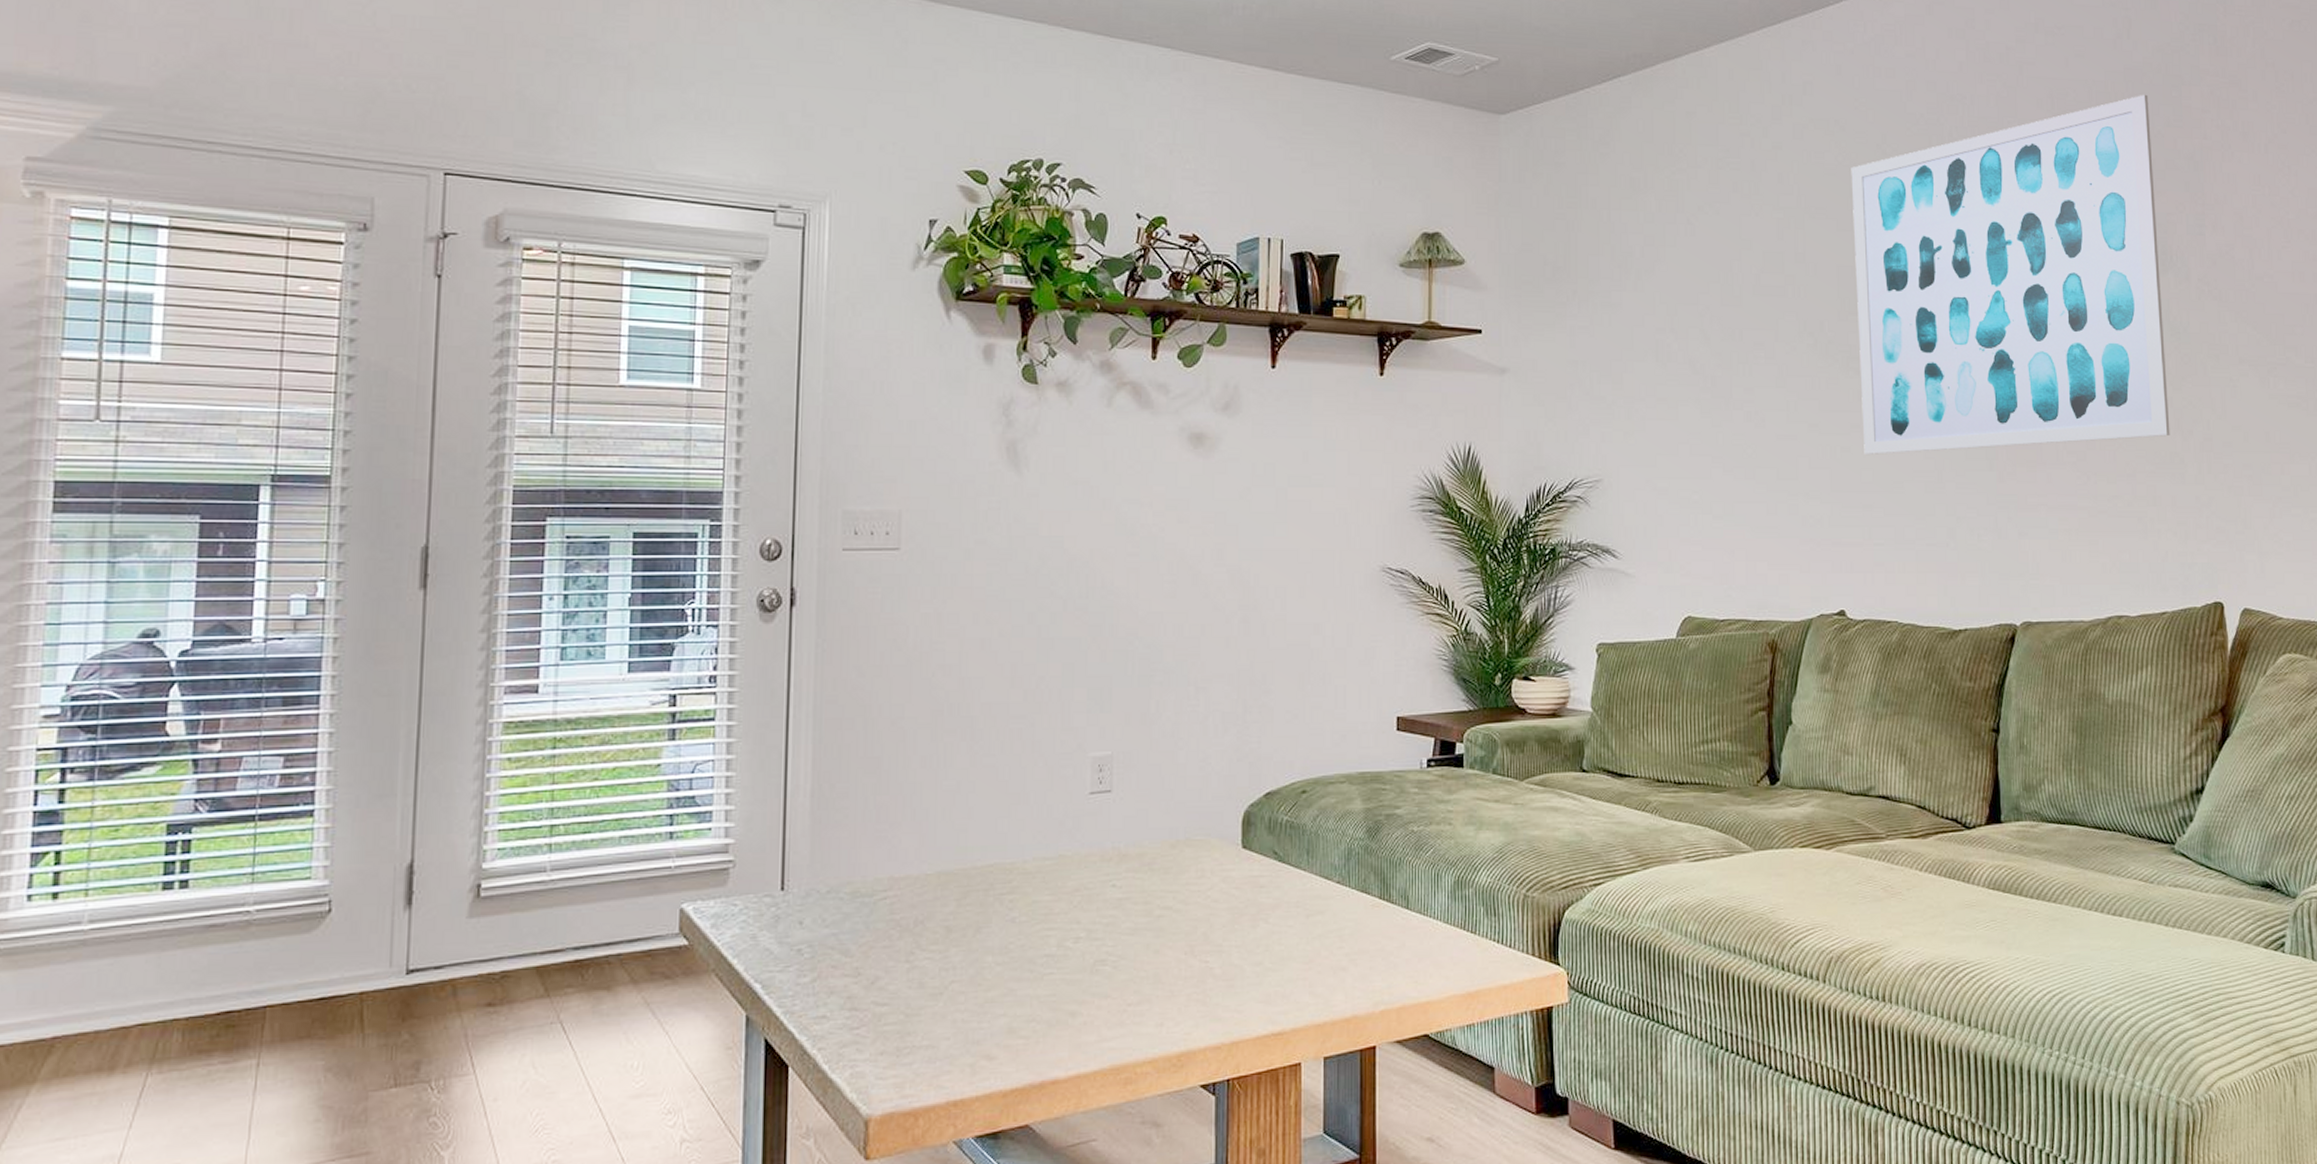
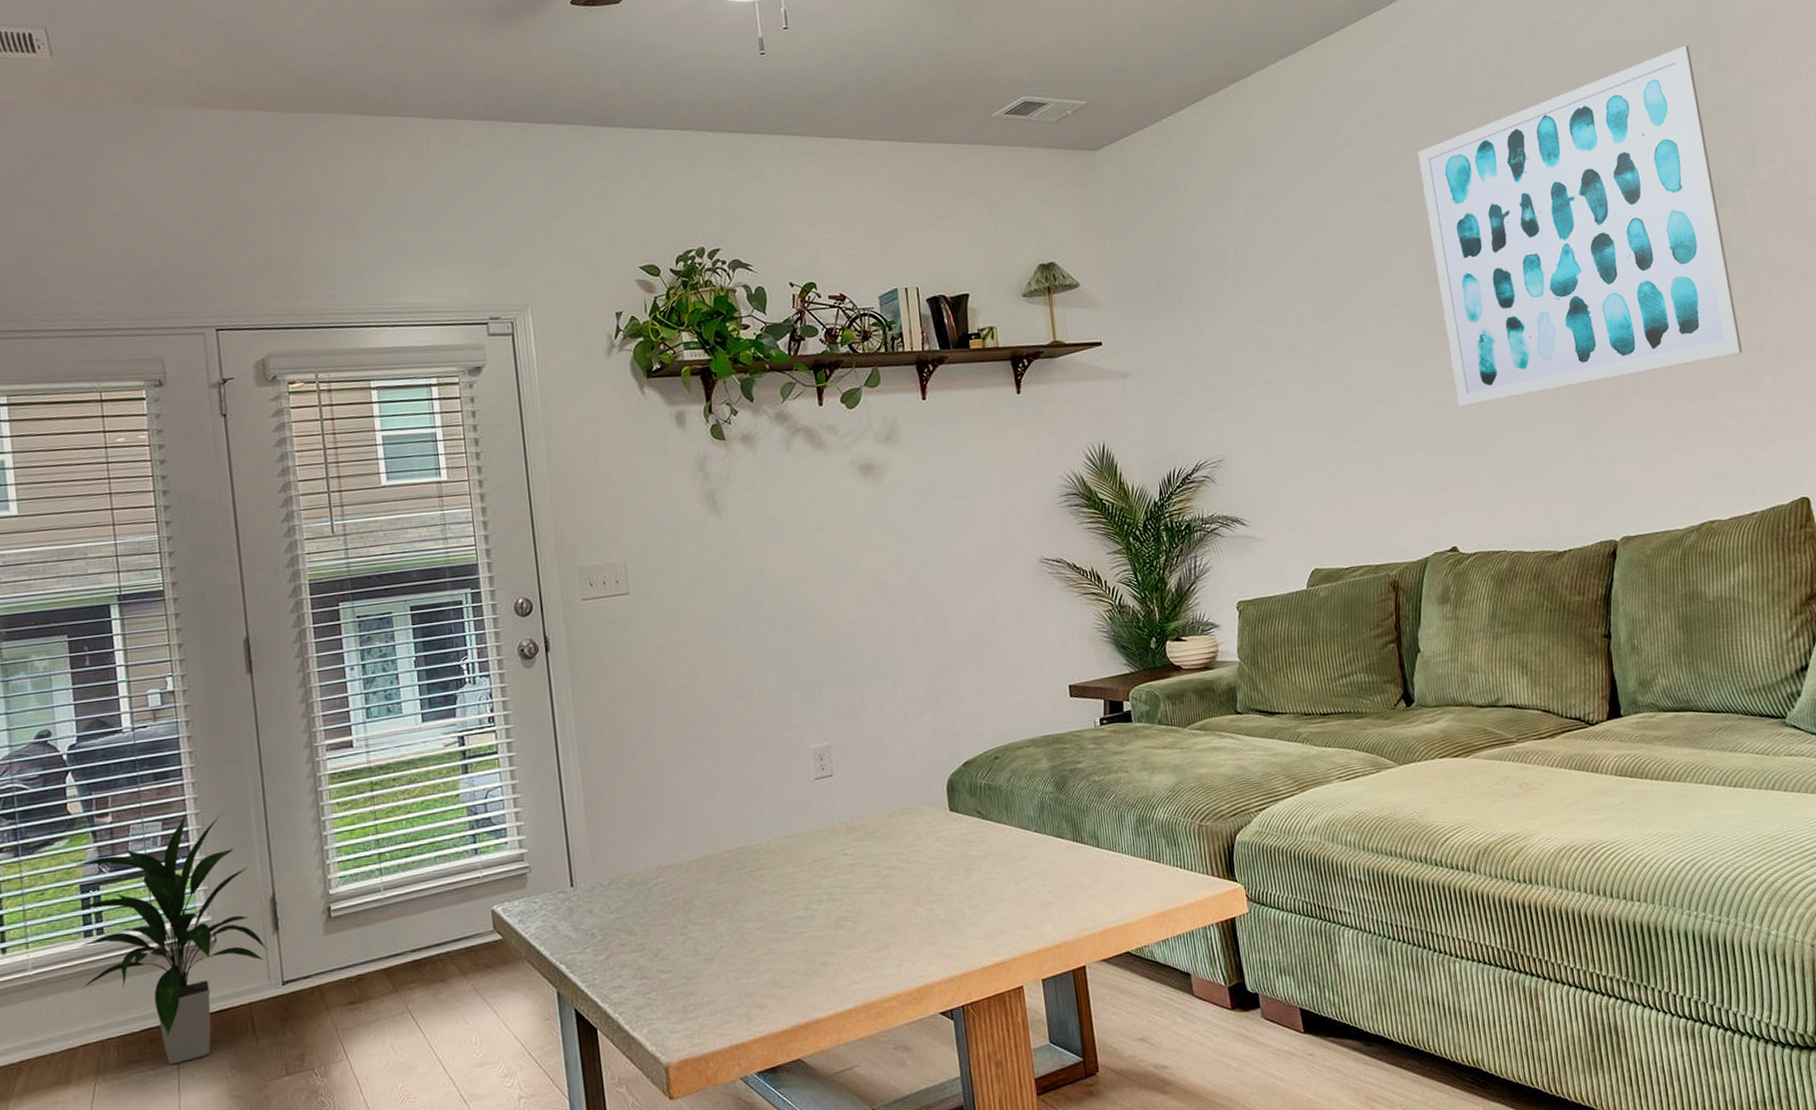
indoor plant: none [147,752,393,1060] -> present [71,813,267,1065]

